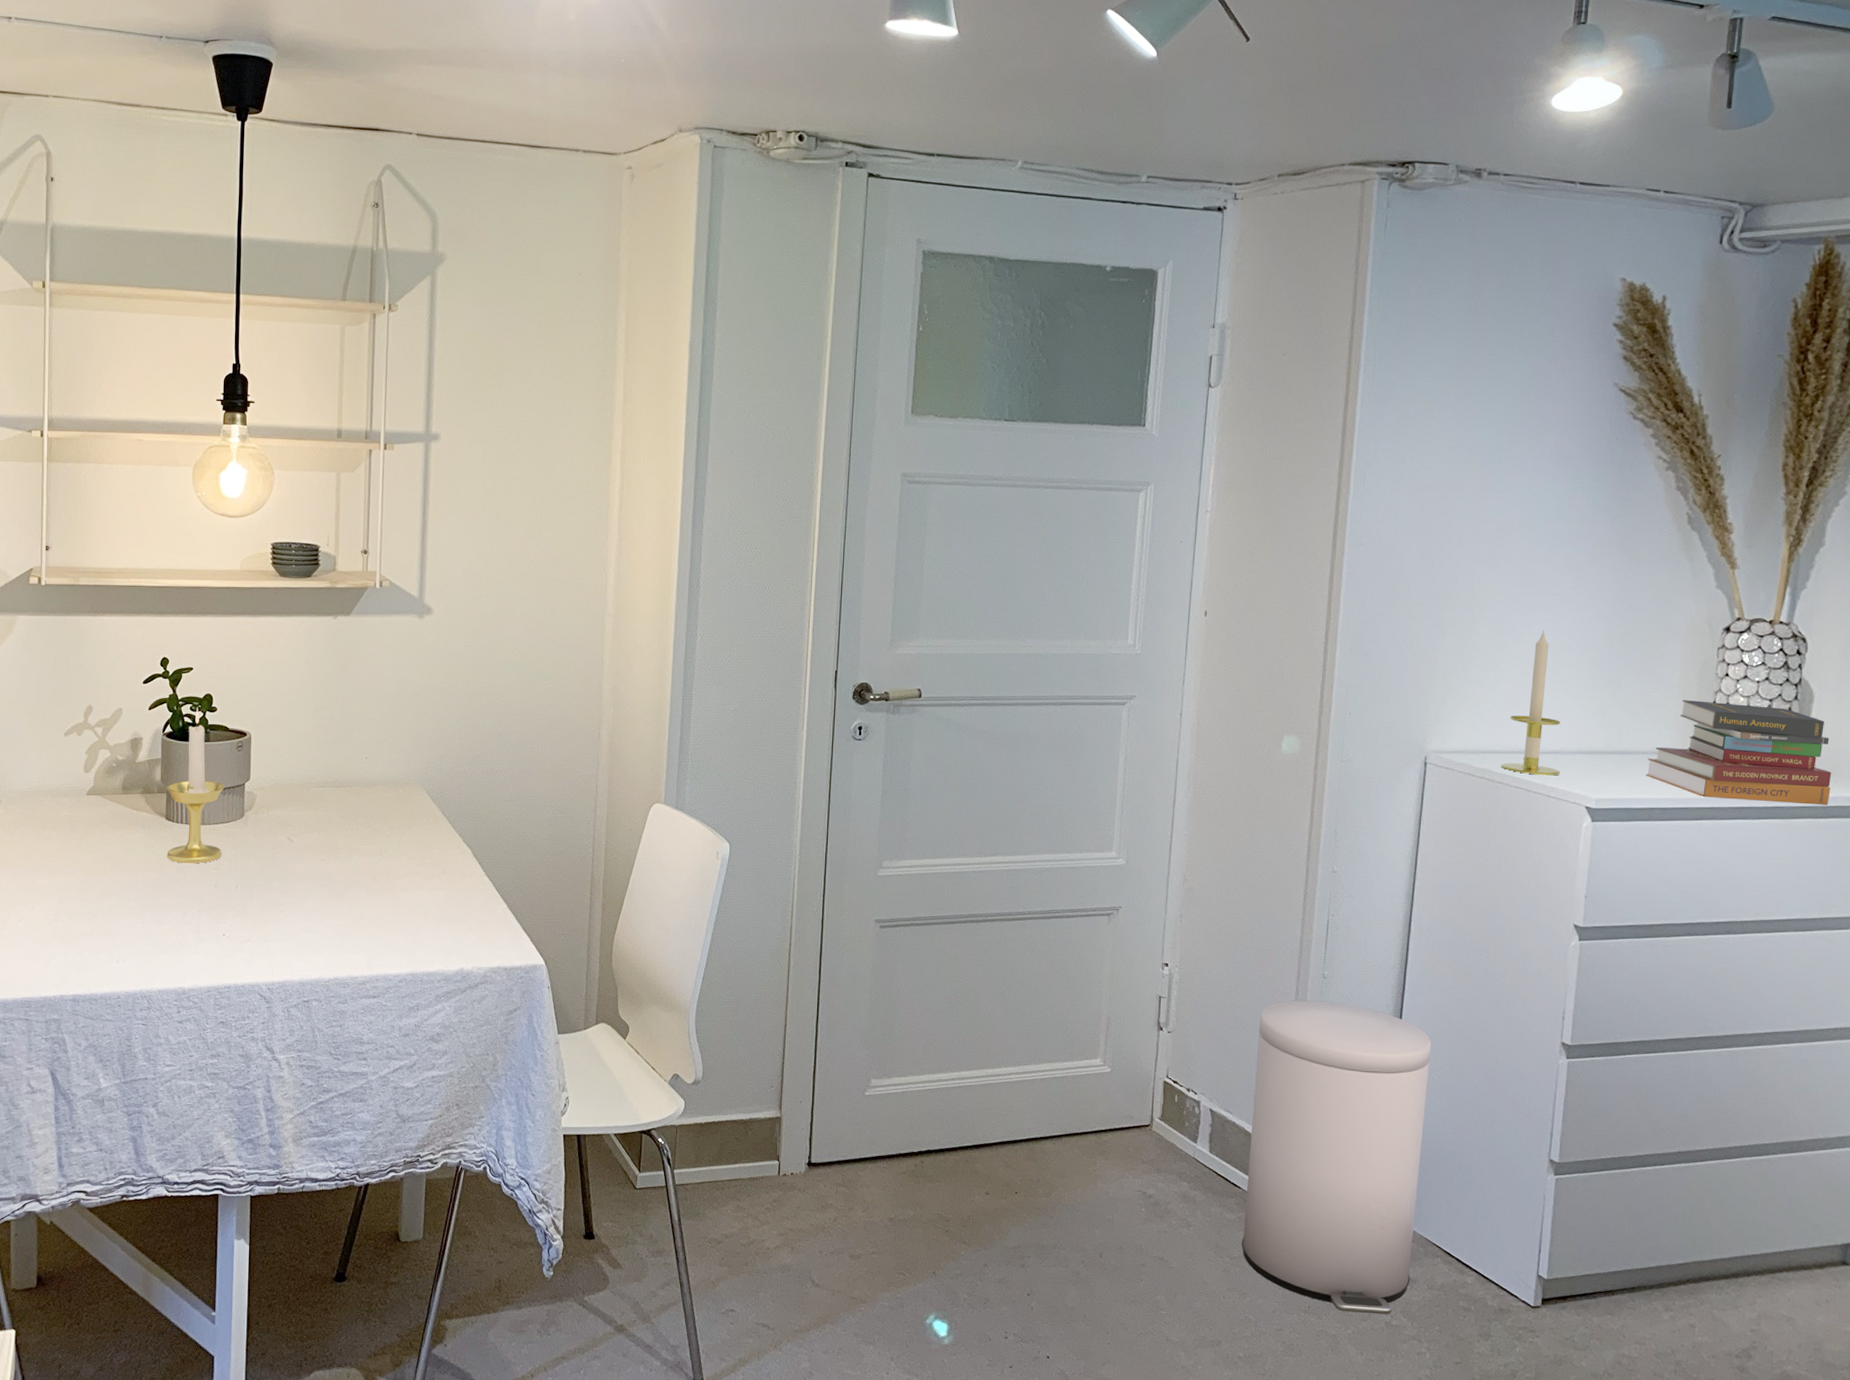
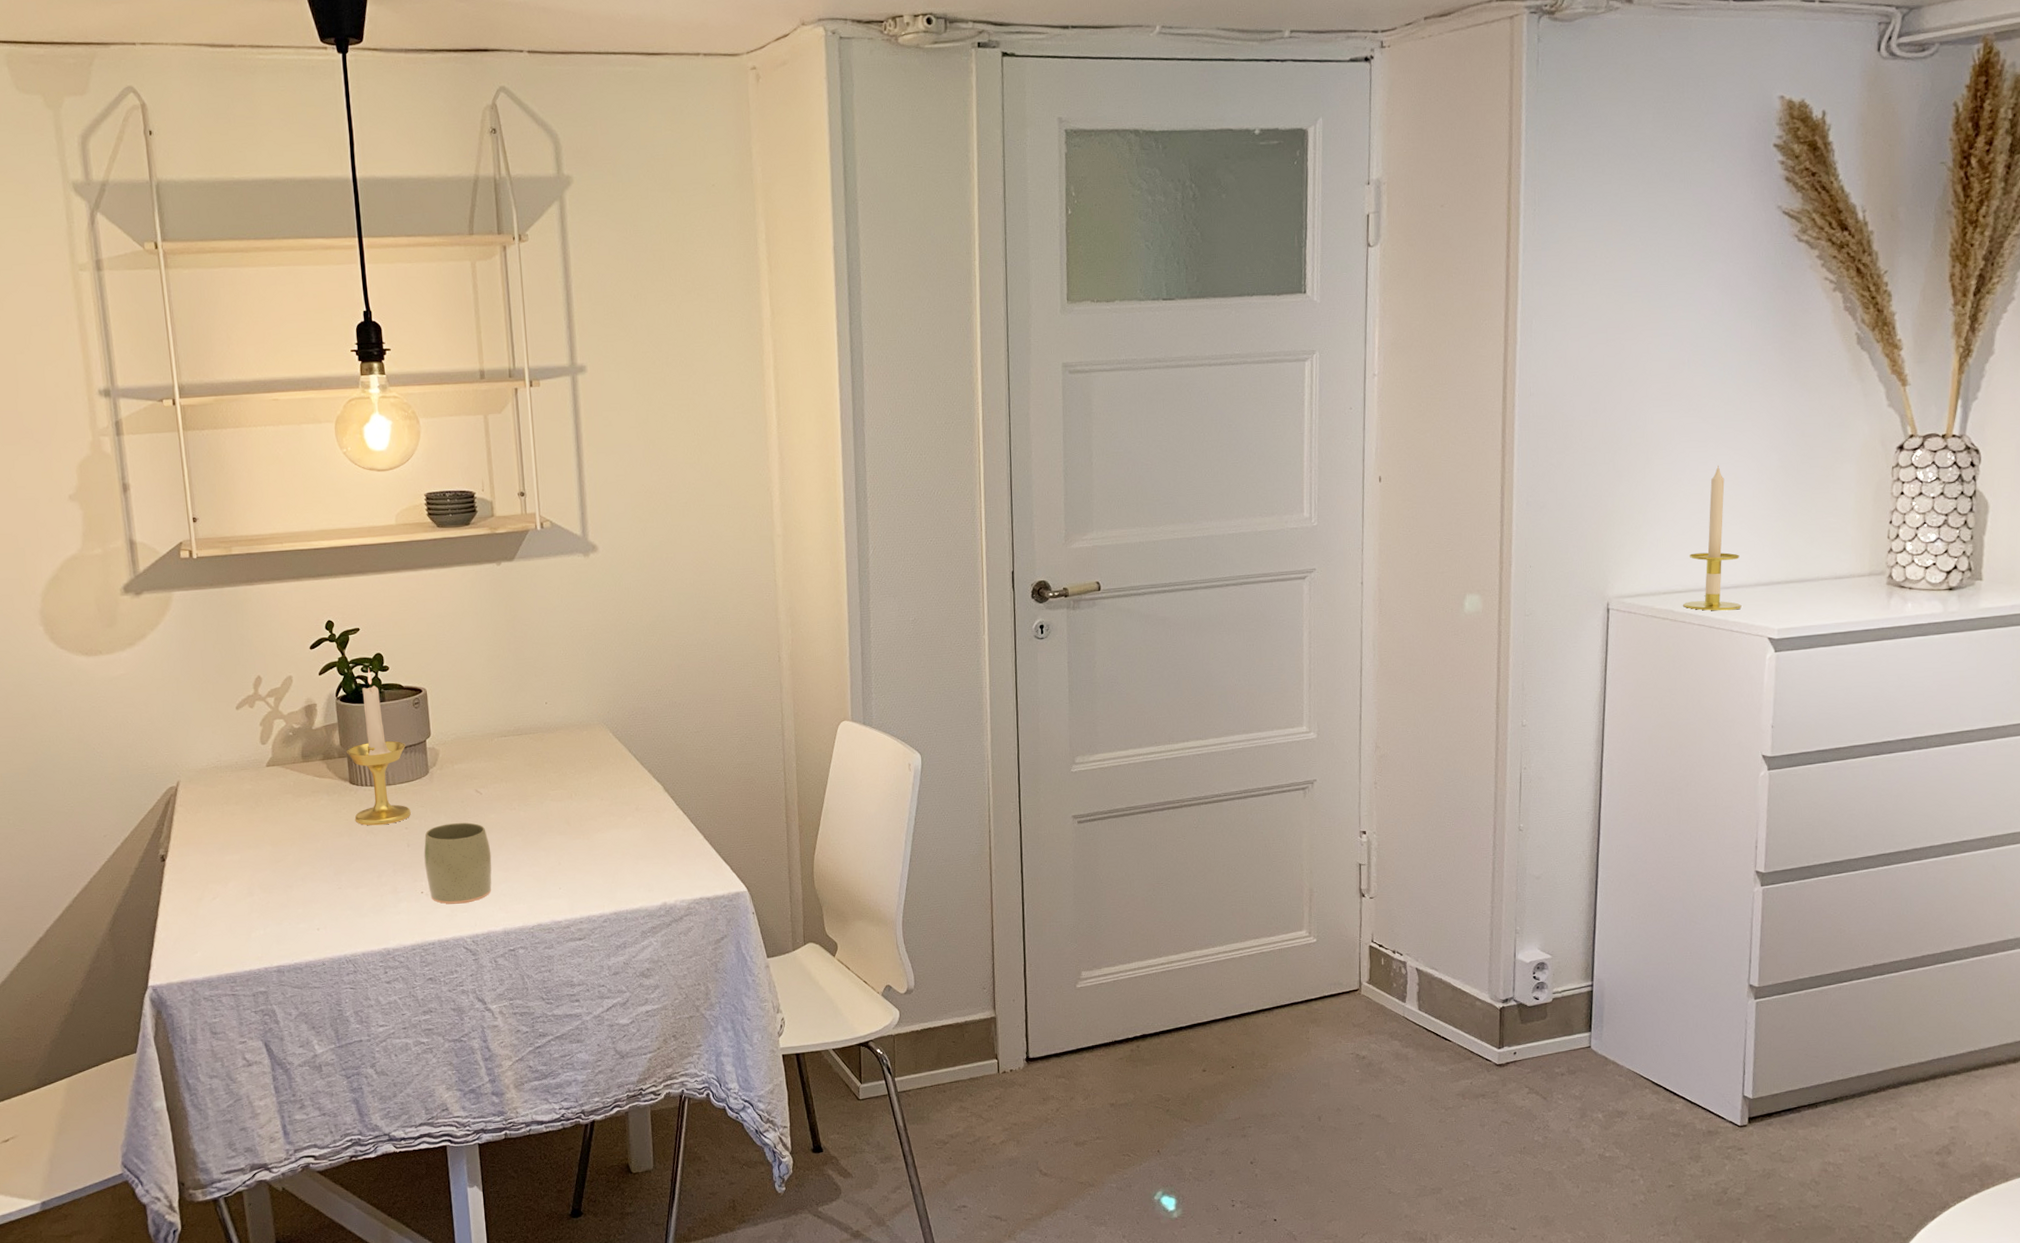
mug: none [229,868,296,950] -> present [423,822,492,904]
pedal bin: present [1242,1000,1432,1315] -> none [1456,853,1629,1149]
books: present [1645,699,1832,805] -> none [1826,521,2009,618]

